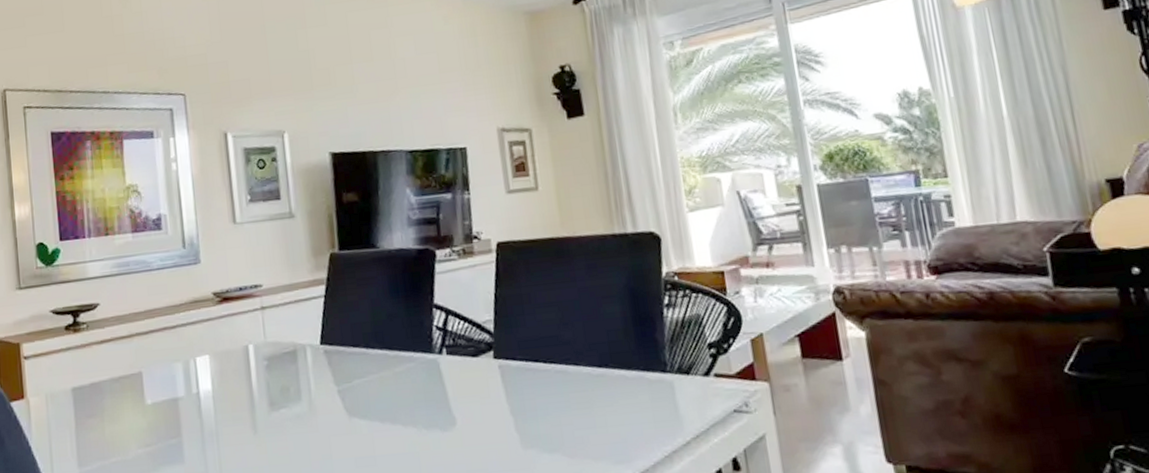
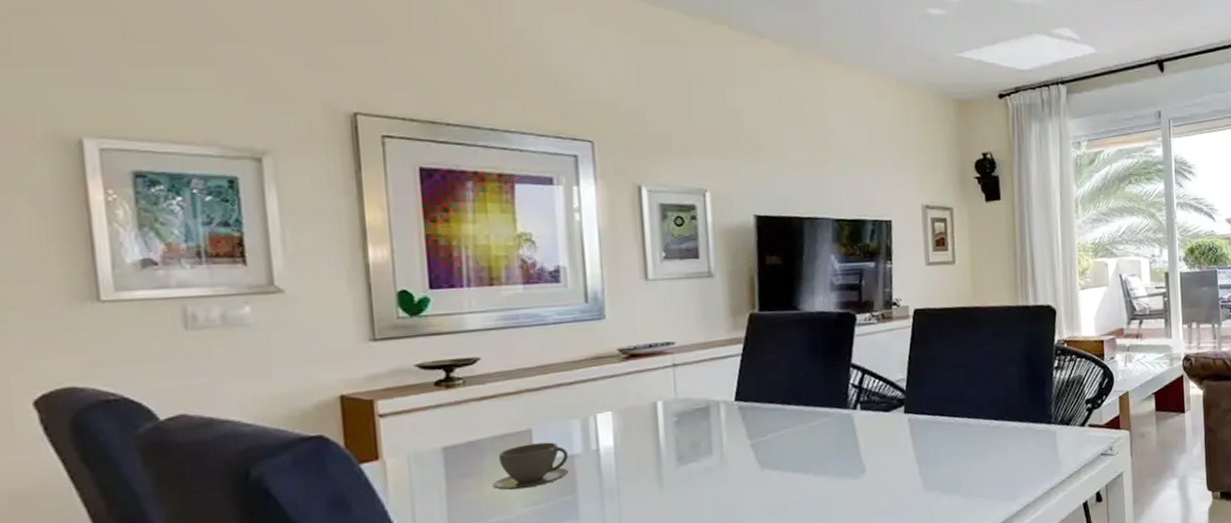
teacup: none [111,384,174,431] -> present [492,442,569,490]

